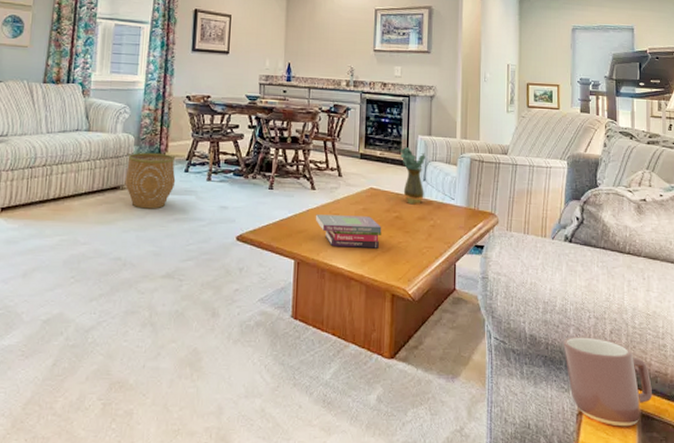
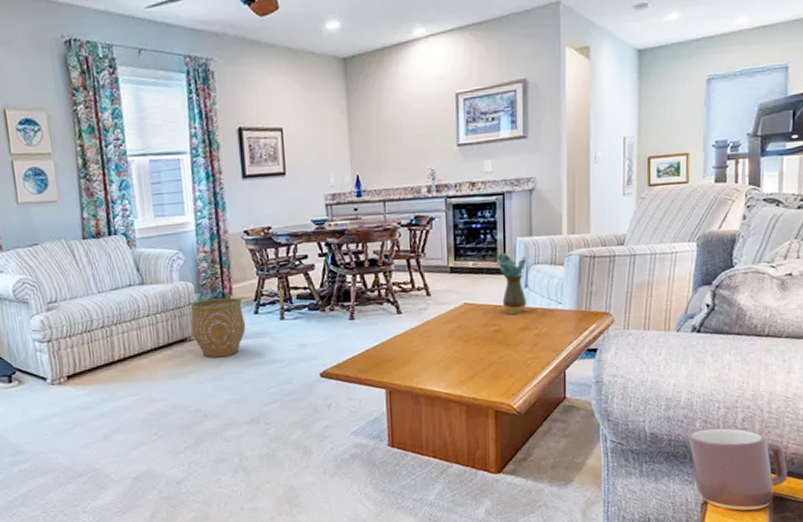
books: present [315,214,382,249] -> none [404,334,480,371]

